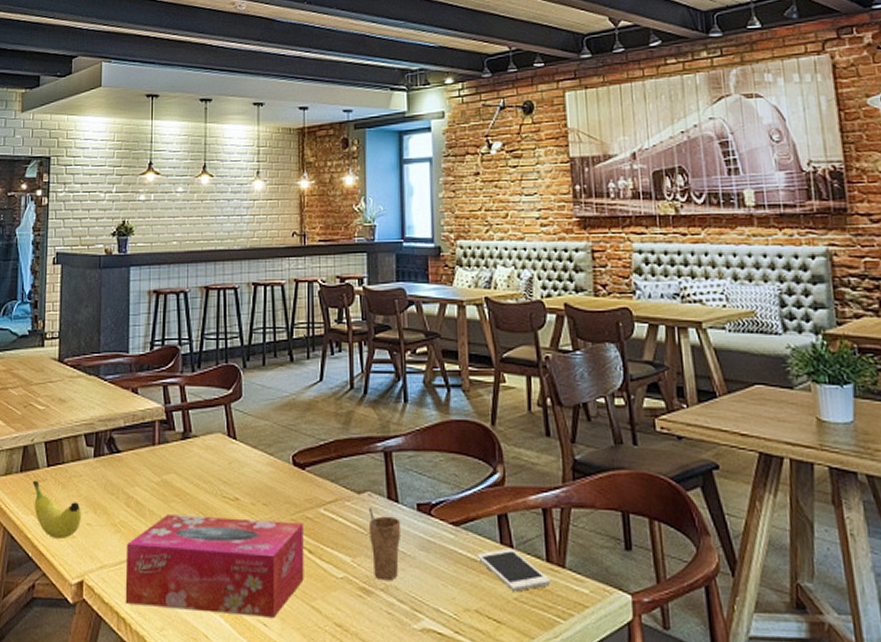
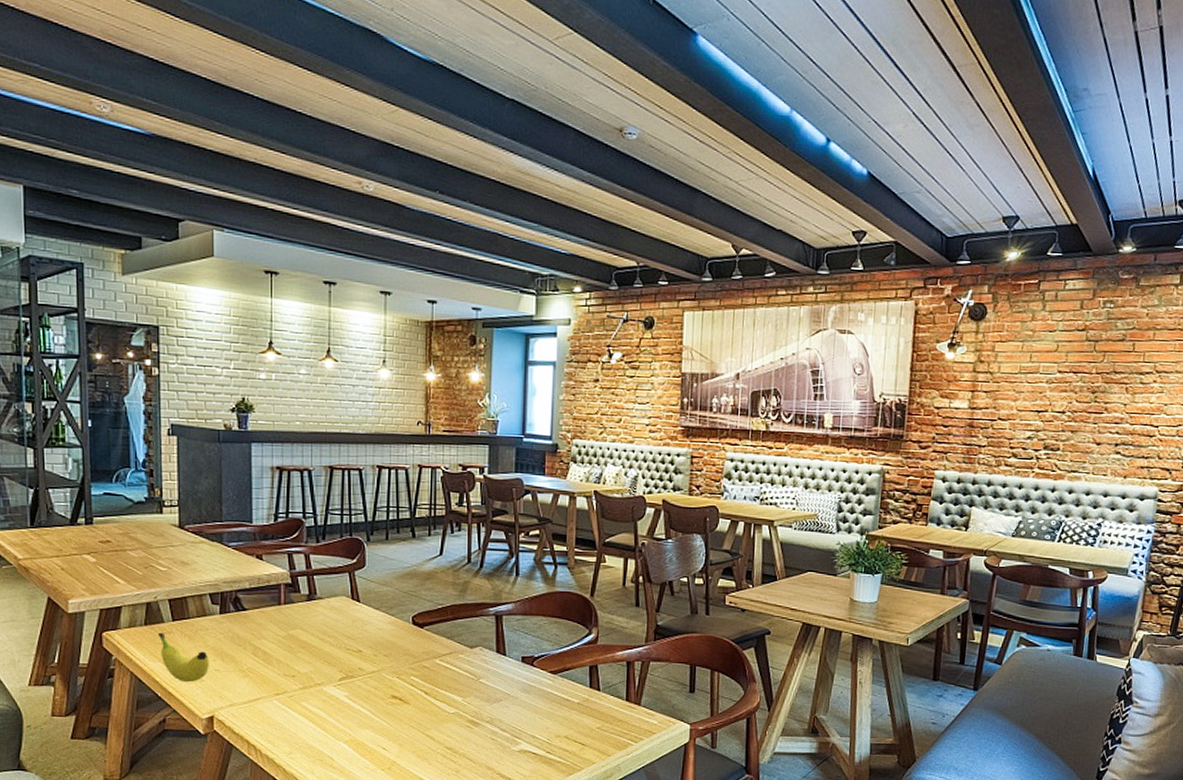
tissue box: present [125,514,304,617] -> none [254,663,421,743]
cup: present [368,507,401,581] -> none [478,659,507,715]
cell phone: present [476,547,550,592] -> none [569,690,628,723]

